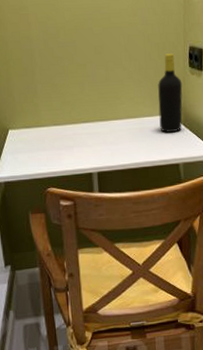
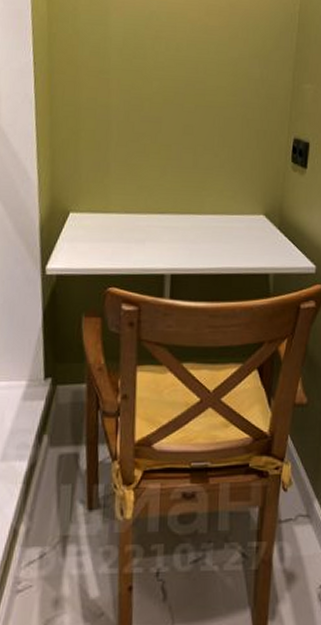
bottle: present [158,53,183,133] -> none [251,143,282,237]

